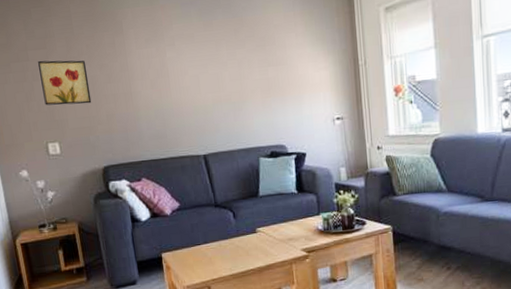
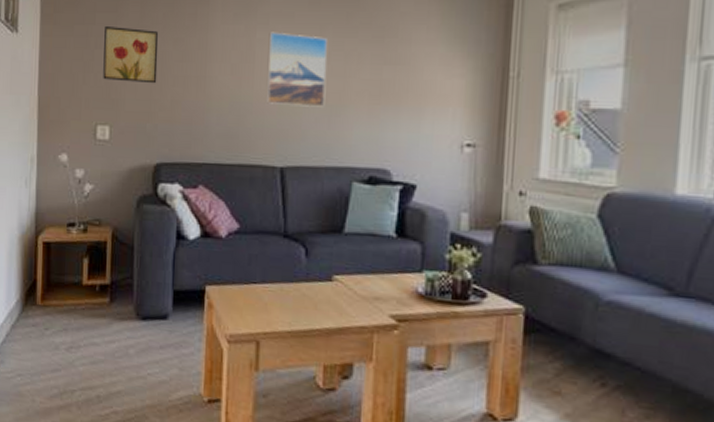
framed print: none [176,50,230,108] -> present [267,32,328,107]

